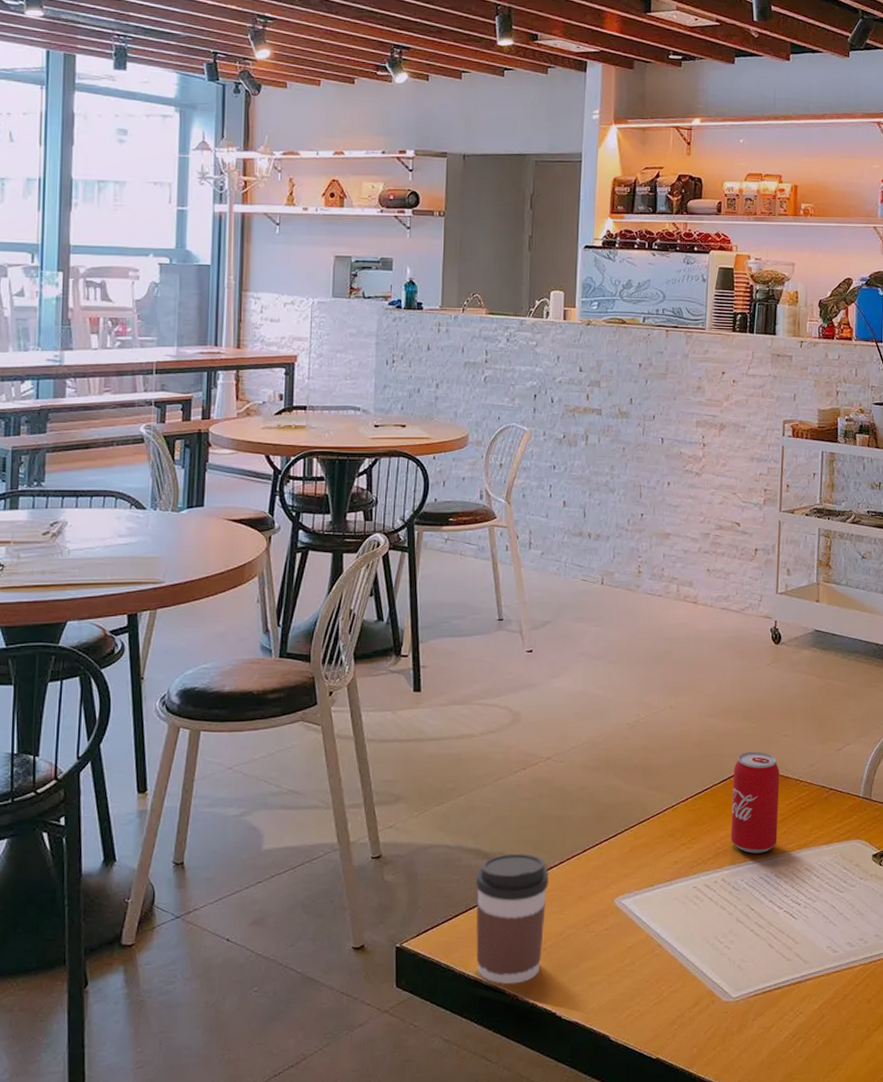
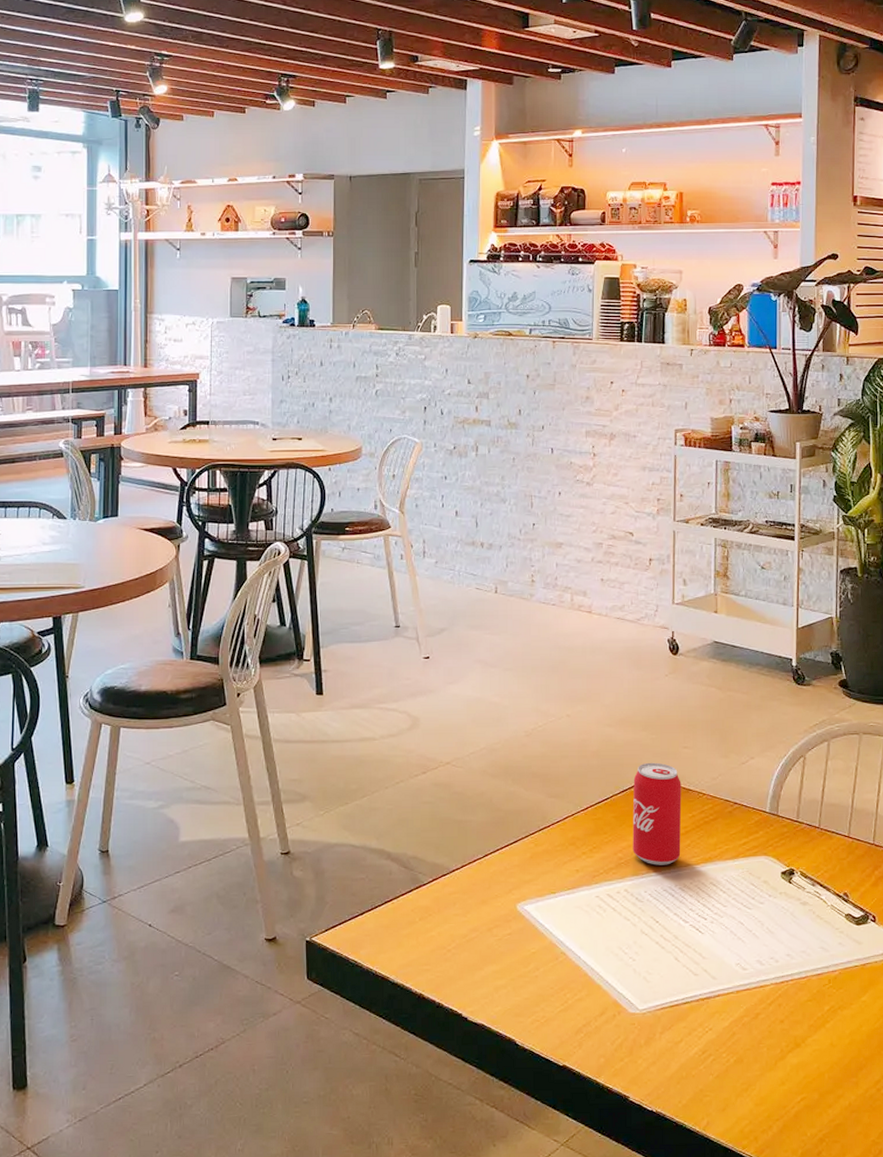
coffee cup: present [475,853,550,985] -> none [381,855,452,983]

